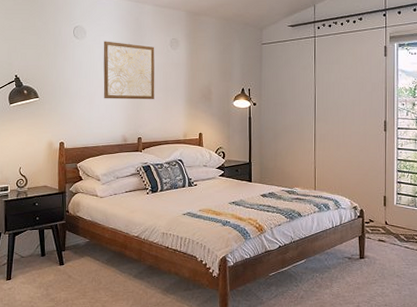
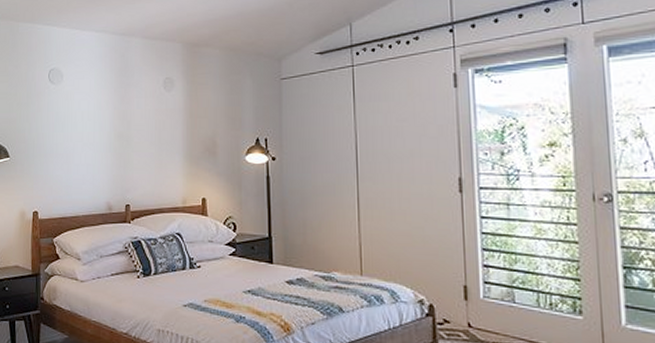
wall art: present [103,41,155,100] -> none [83,84,146,157]

